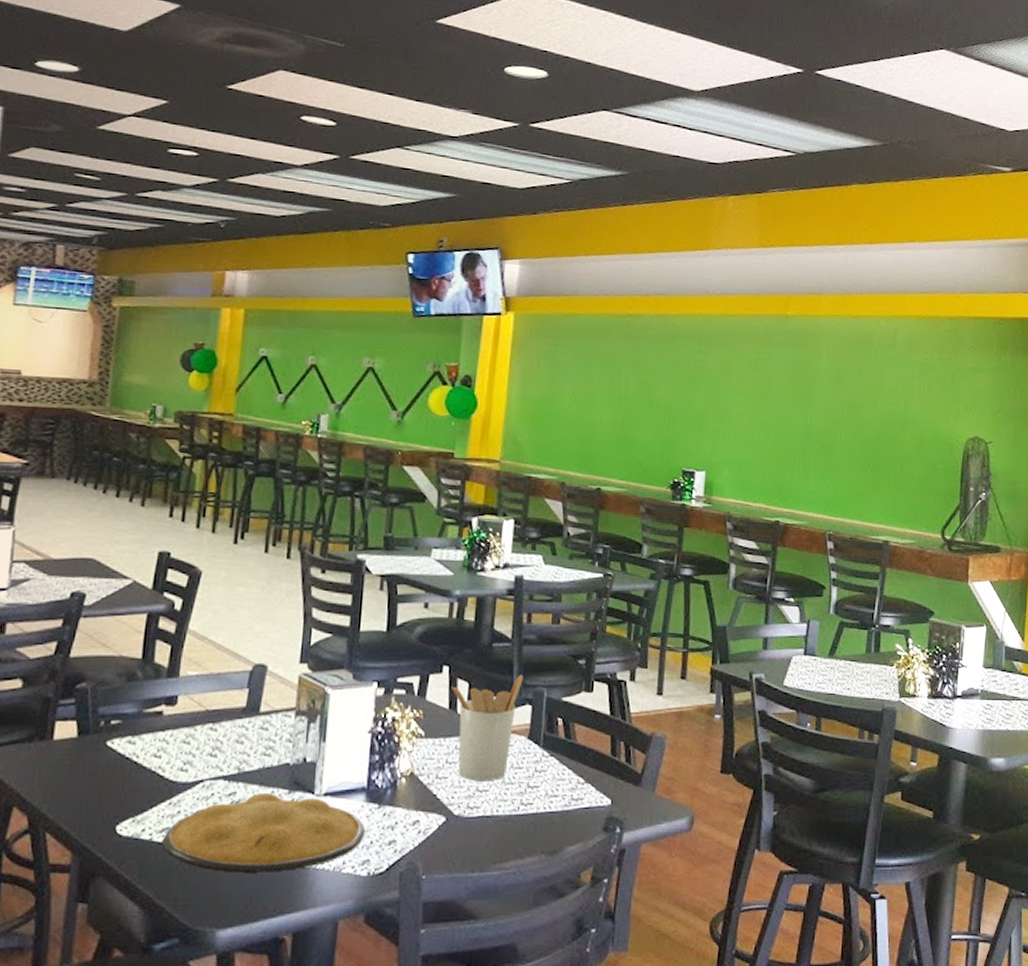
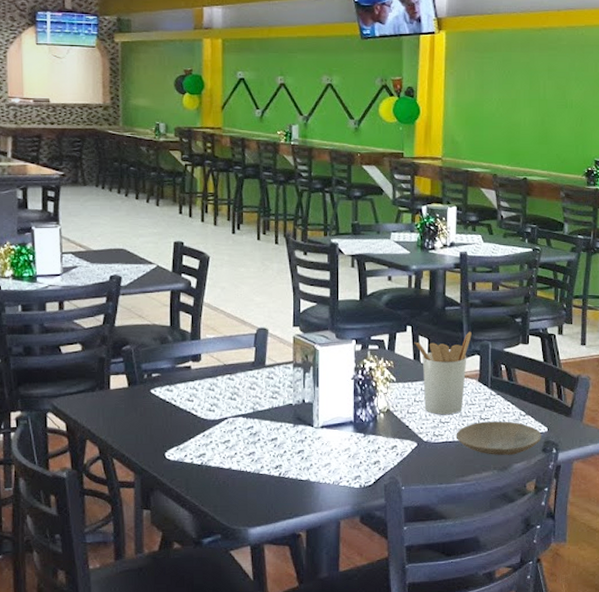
plate: present [163,792,365,872] -> none [202,426,354,486]
plate: none [495,790,603,835] -> present [456,421,541,455]

